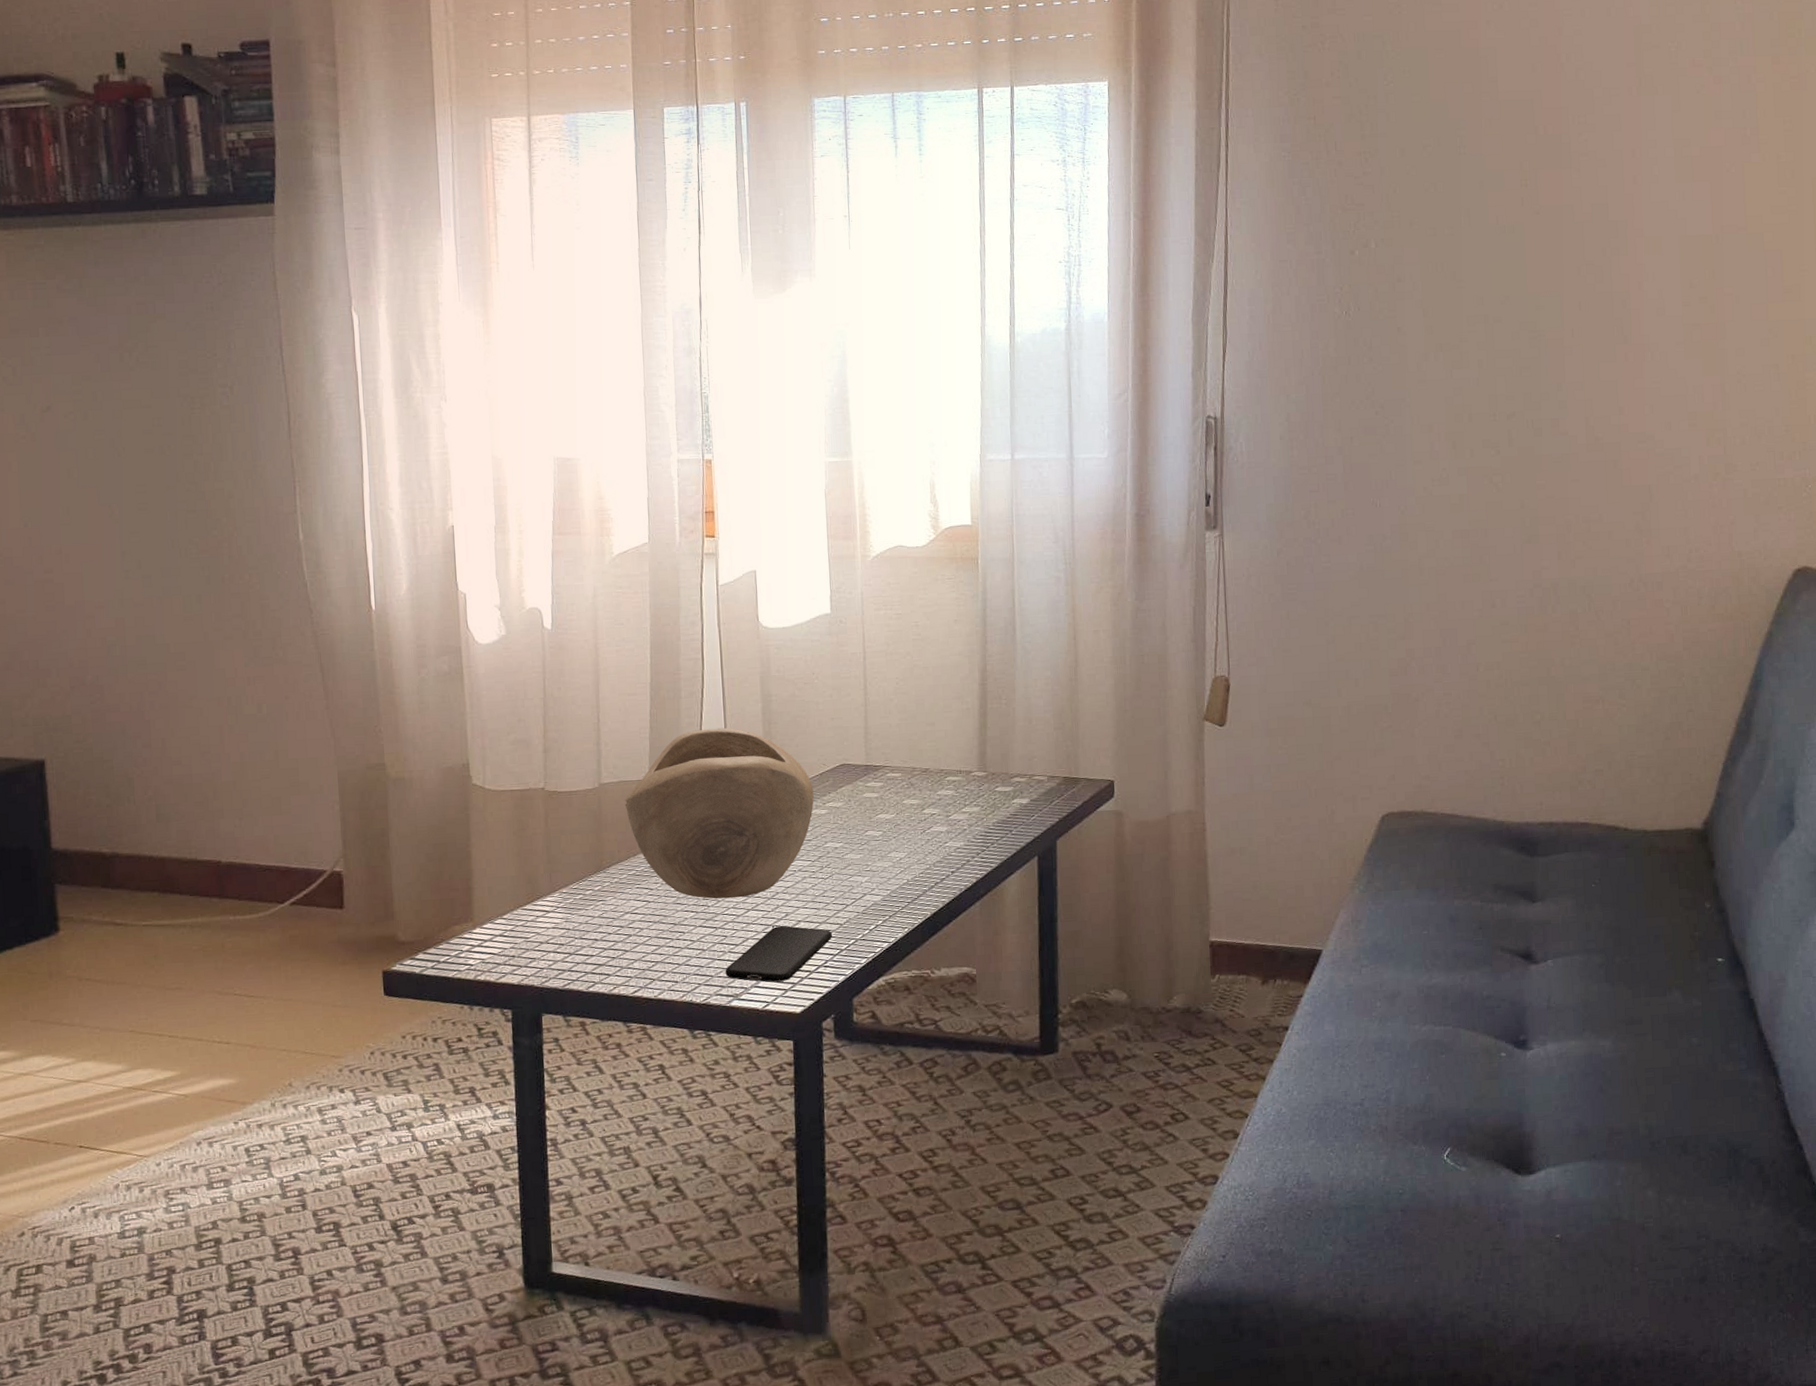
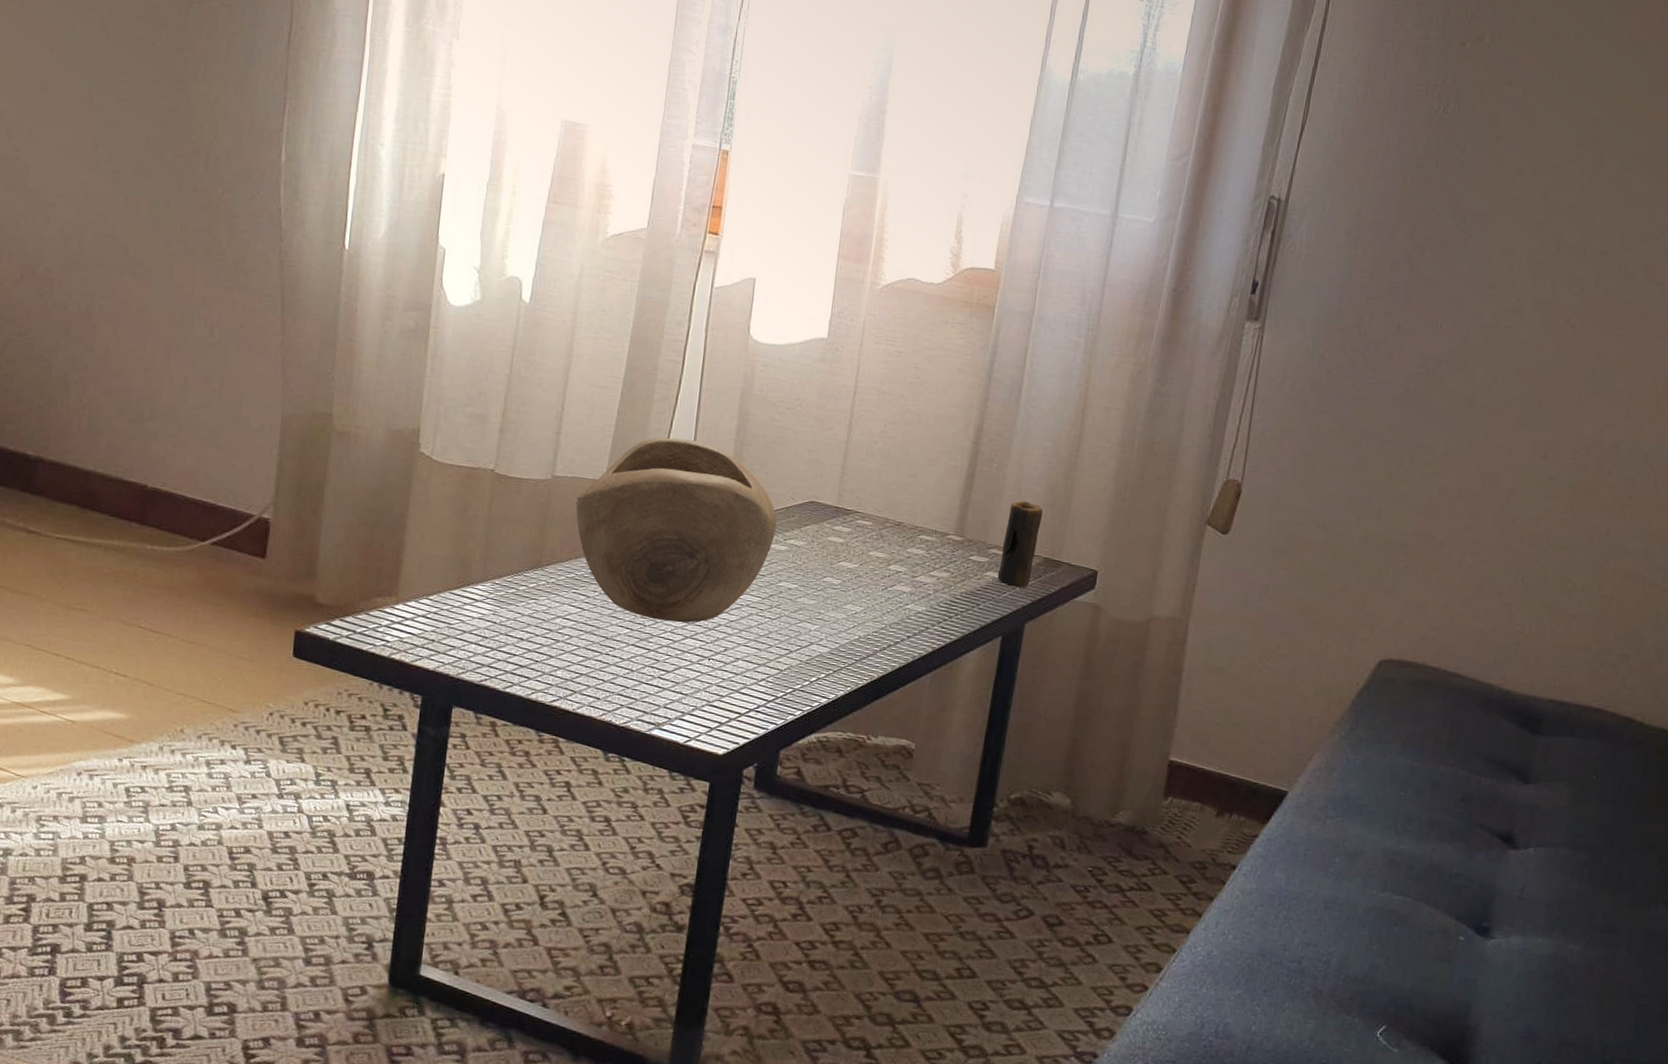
smartphone: present [725,926,833,982] -> none [650,660,771,719]
candle: none [1023,728,1055,809] -> present [997,500,1044,588]

